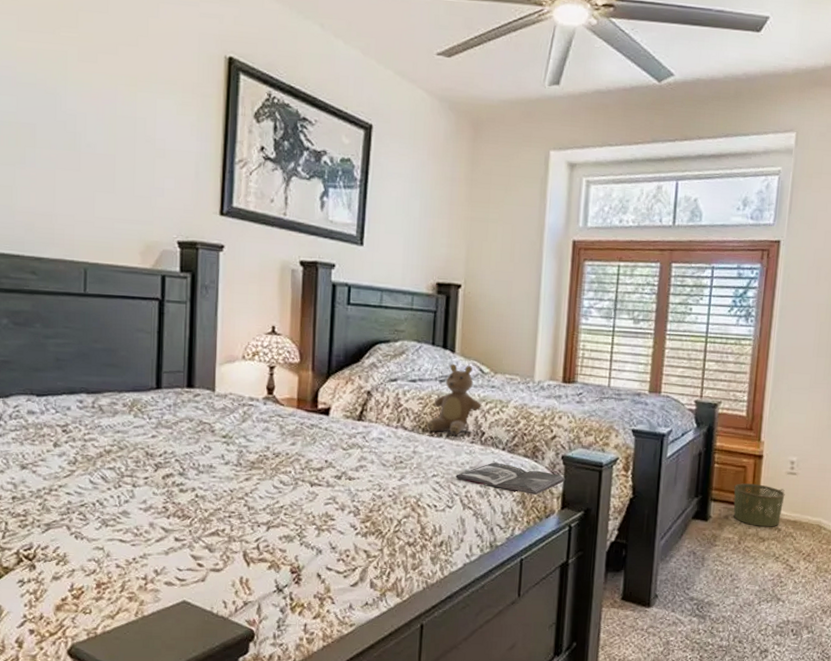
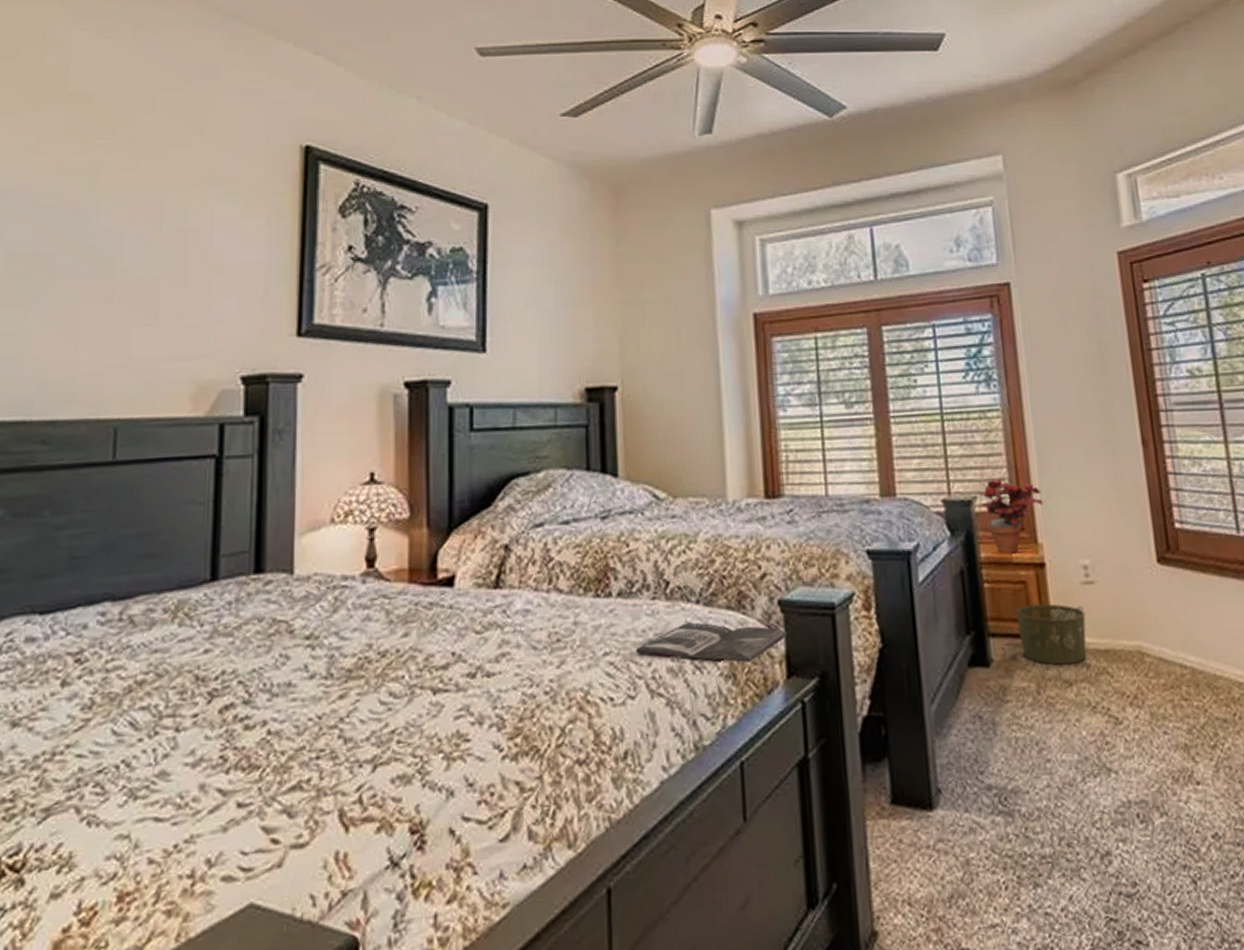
teddy bear: present [427,363,483,435] -> none [590,492,663,591]
potted plant: none [723,389,771,446] -> present [979,476,1043,554]

